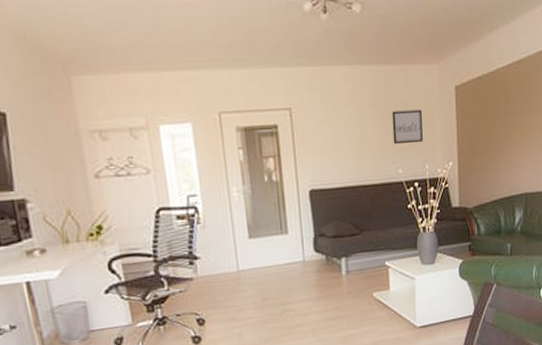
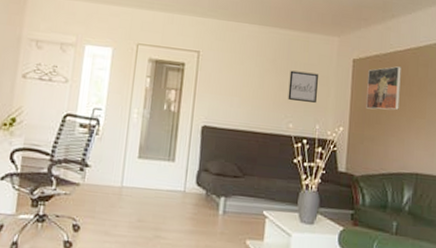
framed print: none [472,86,505,138] -> present [366,66,401,110]

